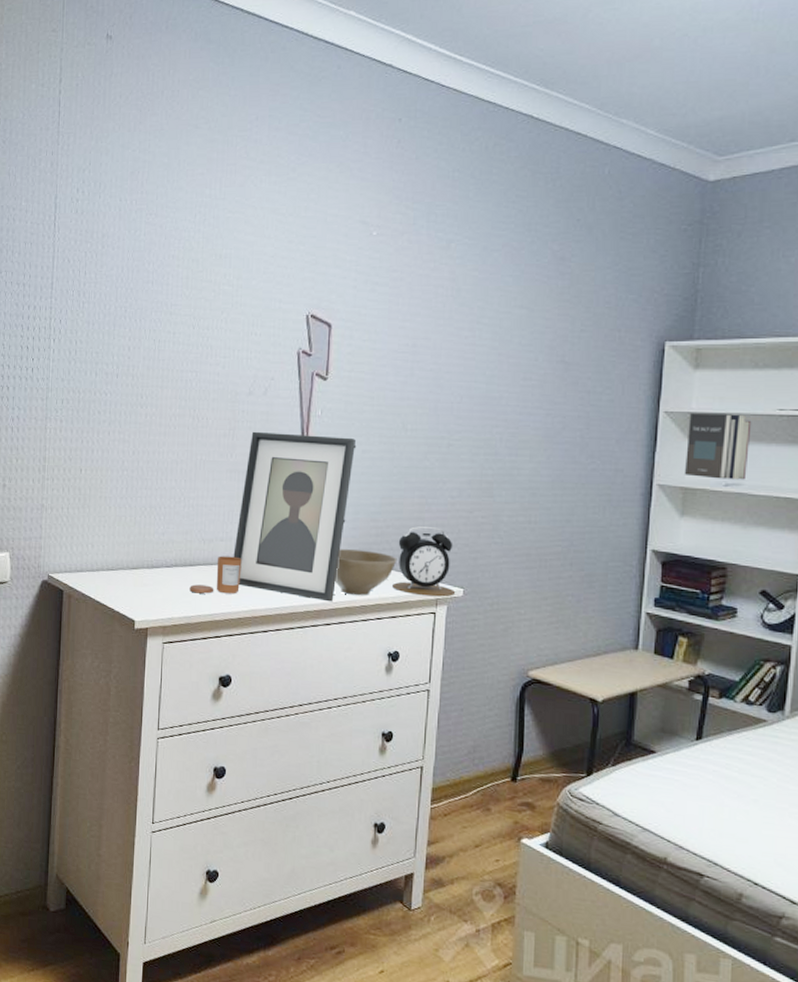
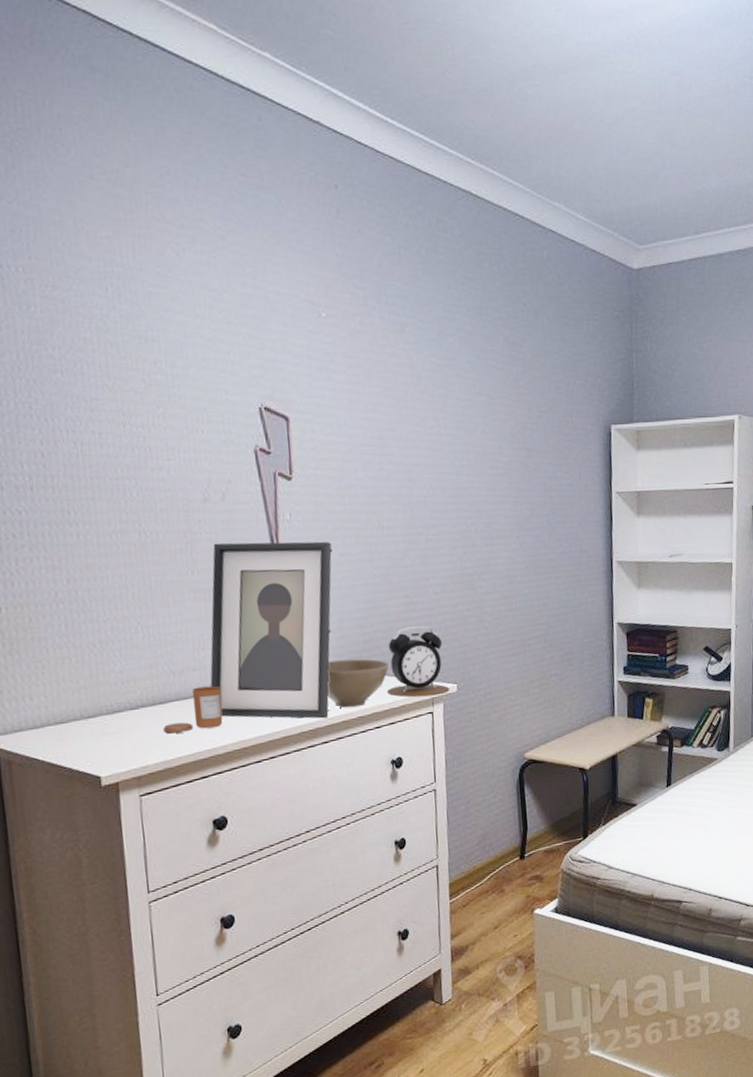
books: present [685,413,752,480] -> none [637,490,686,552]

